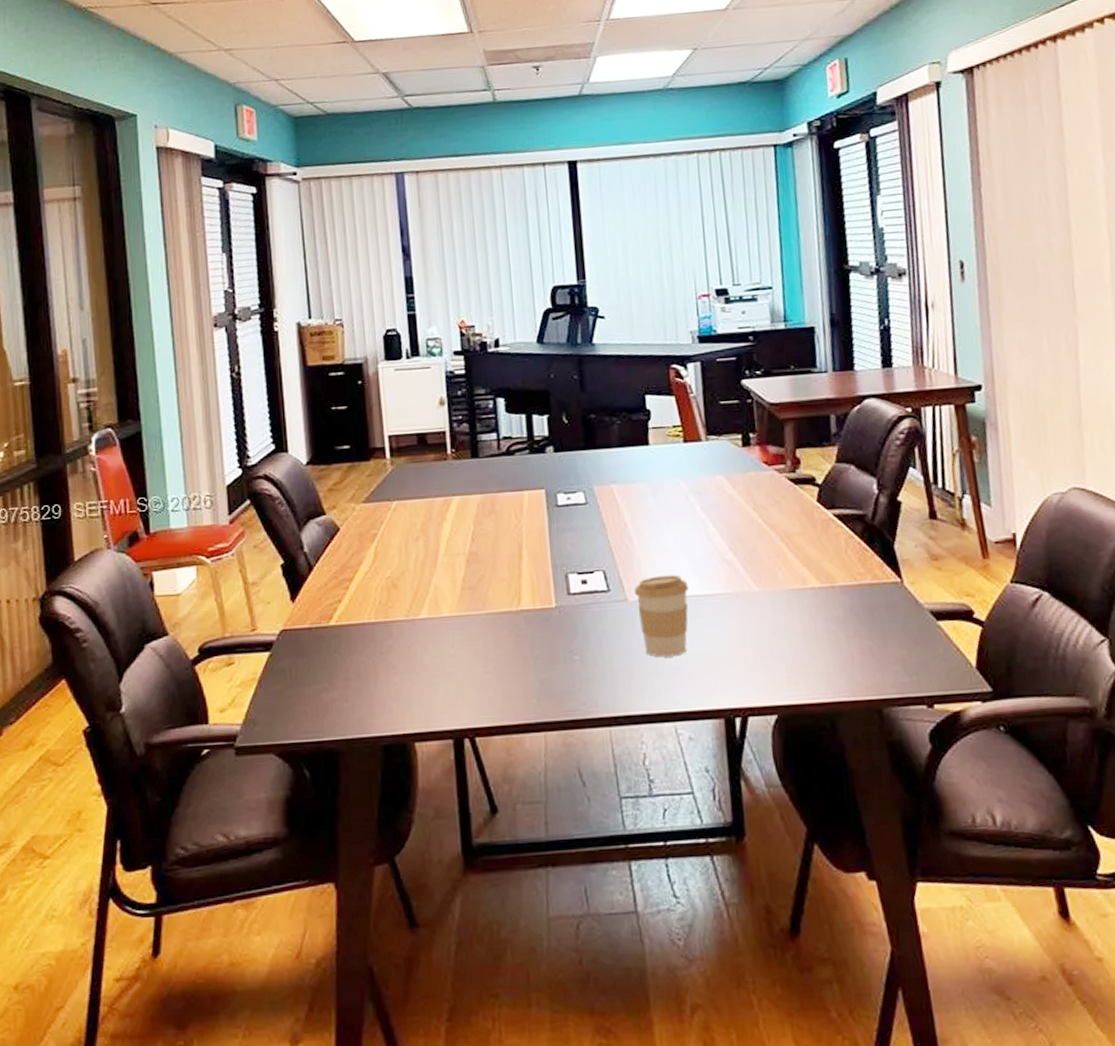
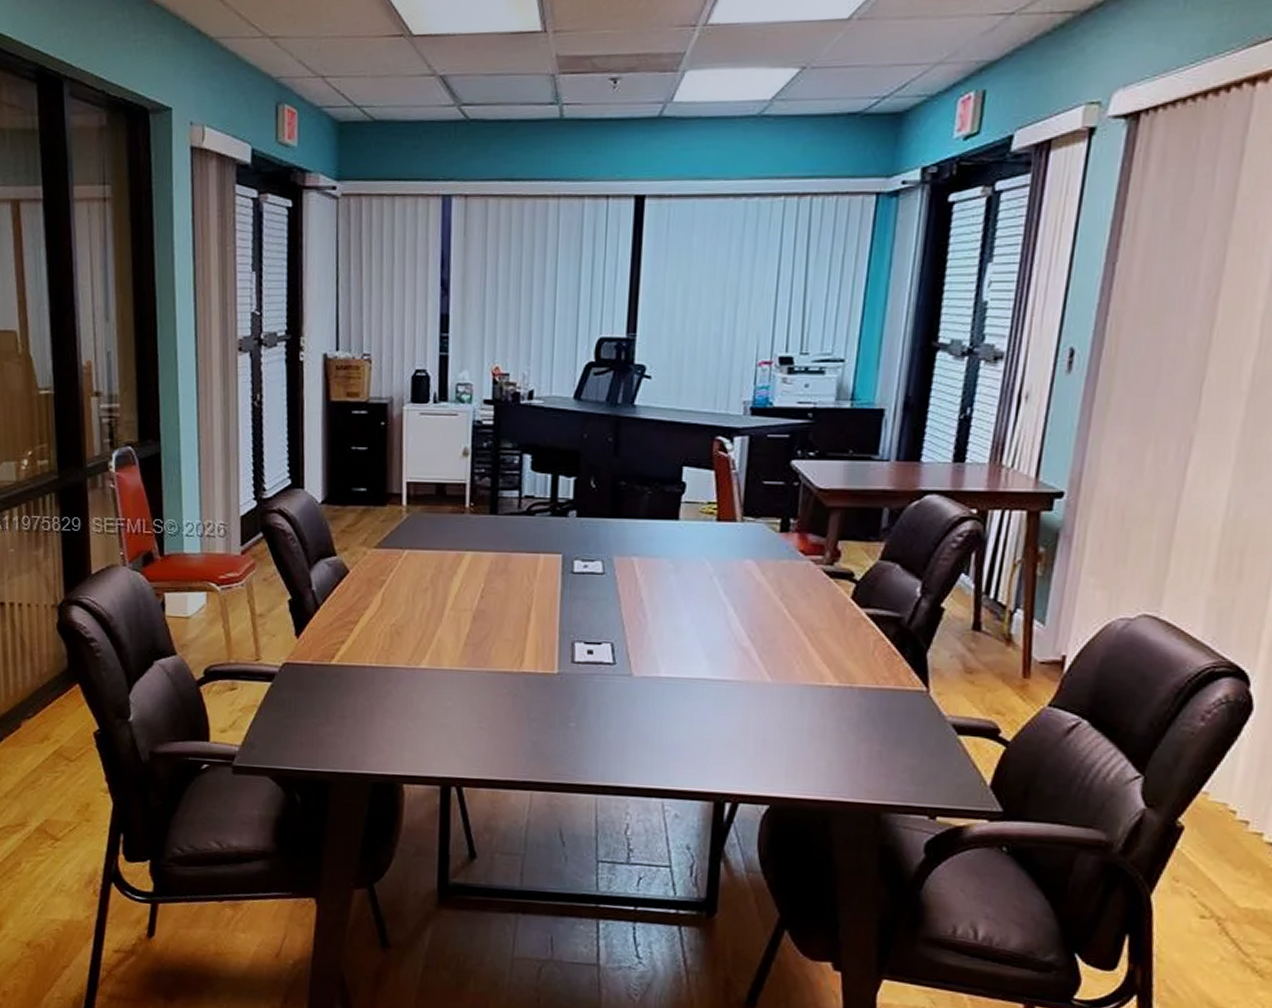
coffee cup: present [634,574,689,658] -> none [641,655,698,736]

